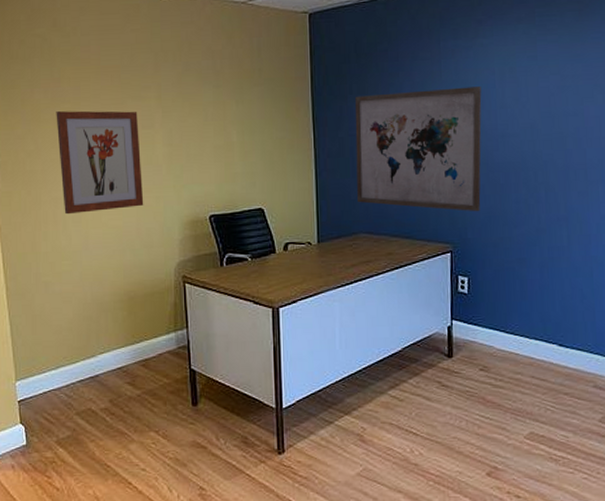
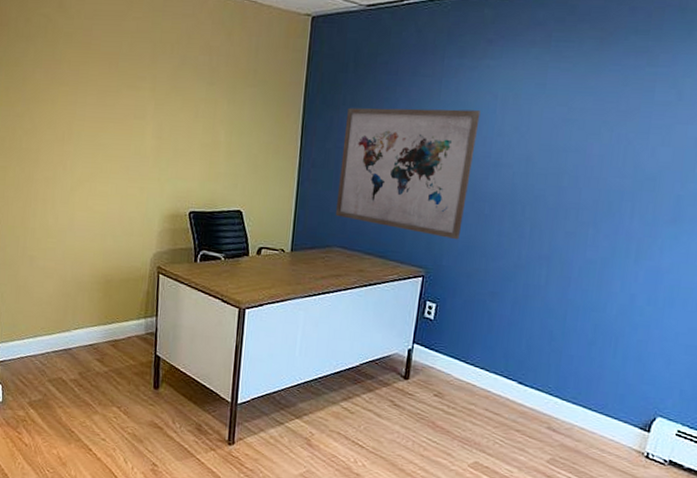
wall art: present [56,110,144,215] -> none [53,93,131,195]

